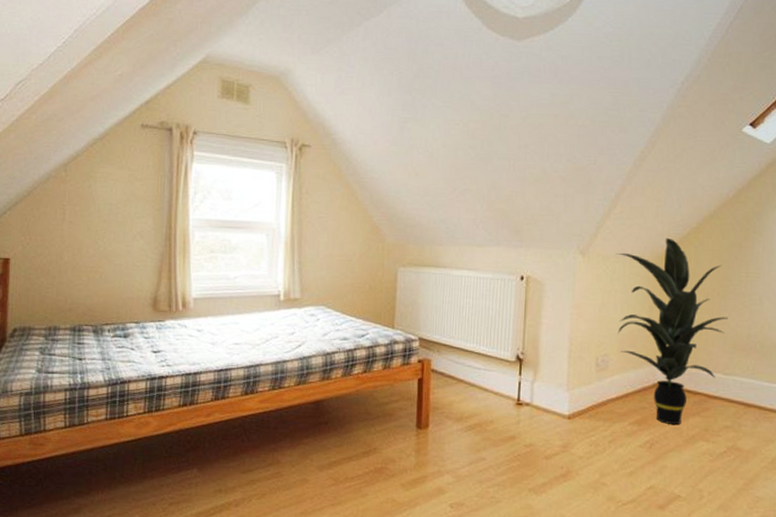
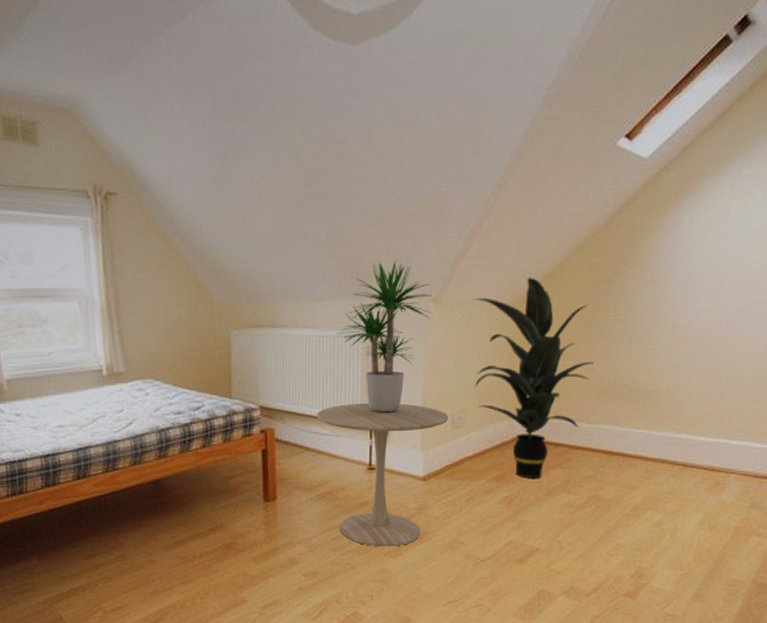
side table: none [471,341,594,483] -> present [317,402,449,547]
potted plant: none [493,215,580,352] -> present [337,260,433,413]

